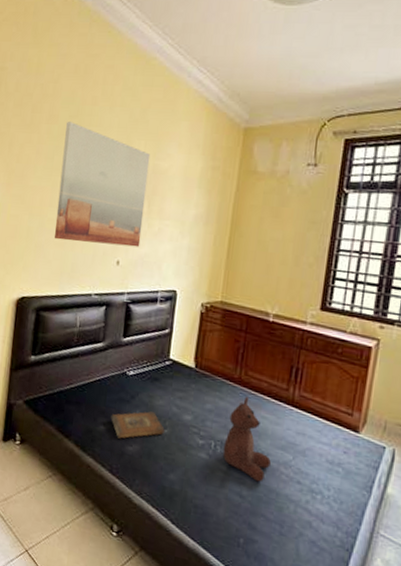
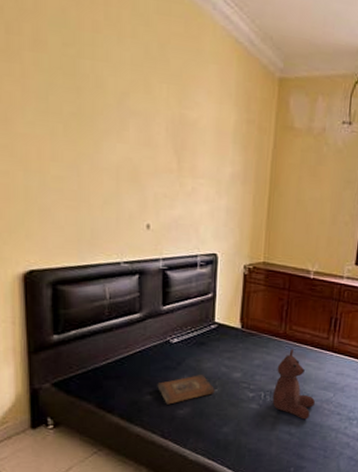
wall art: present [54,122,151,247] -> none [60,51,175,209]

